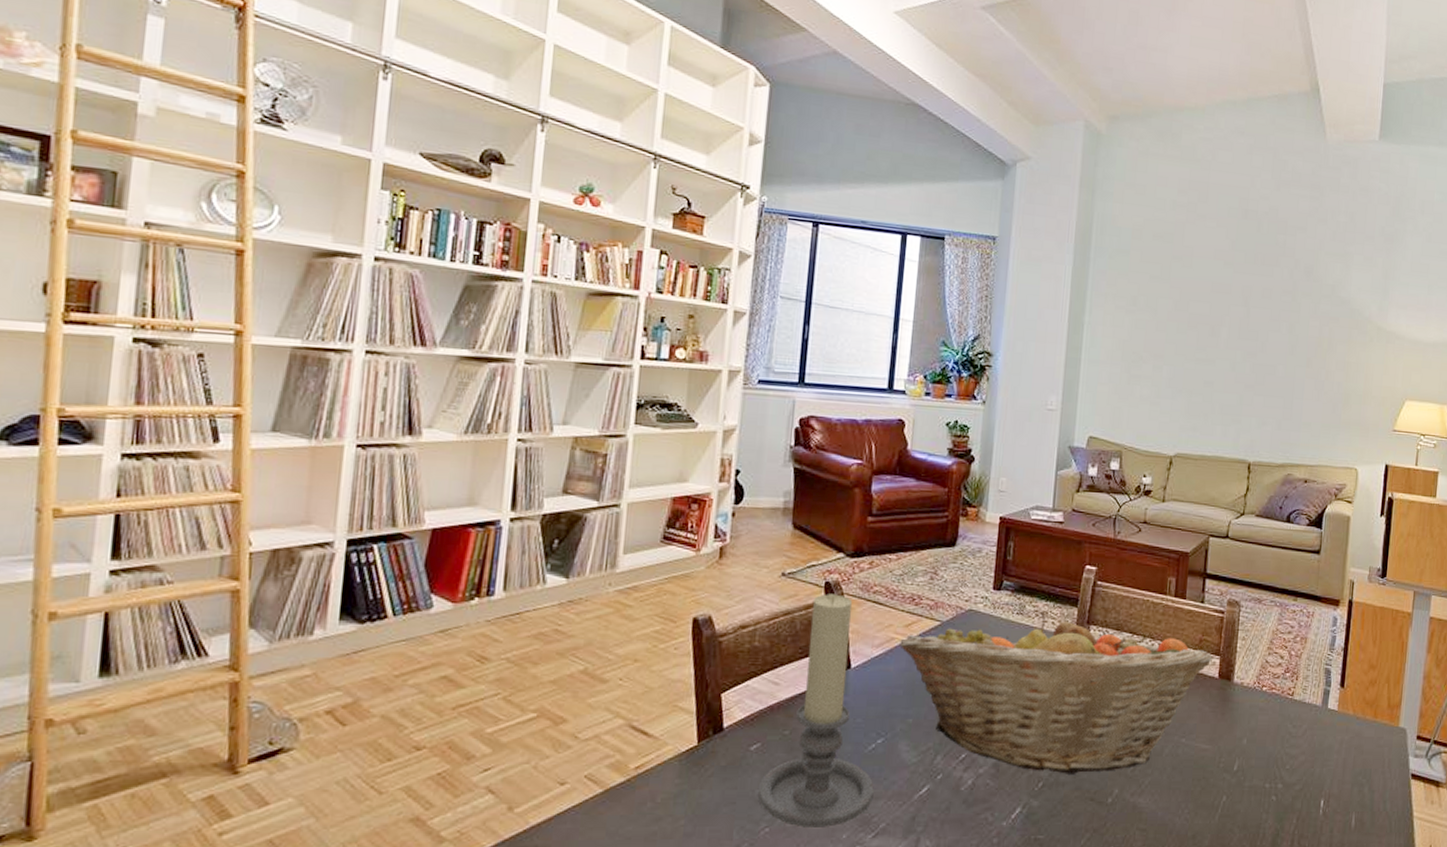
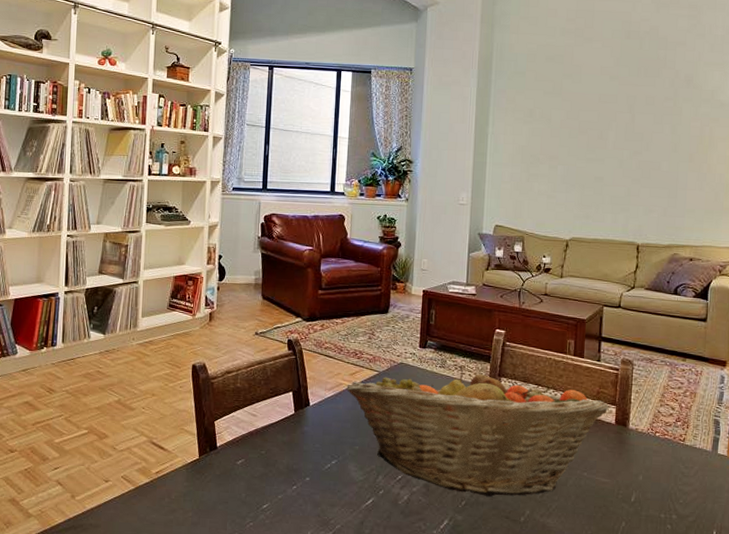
candle holder: present [758,594,874,829] -> none [244,349,331,526]

